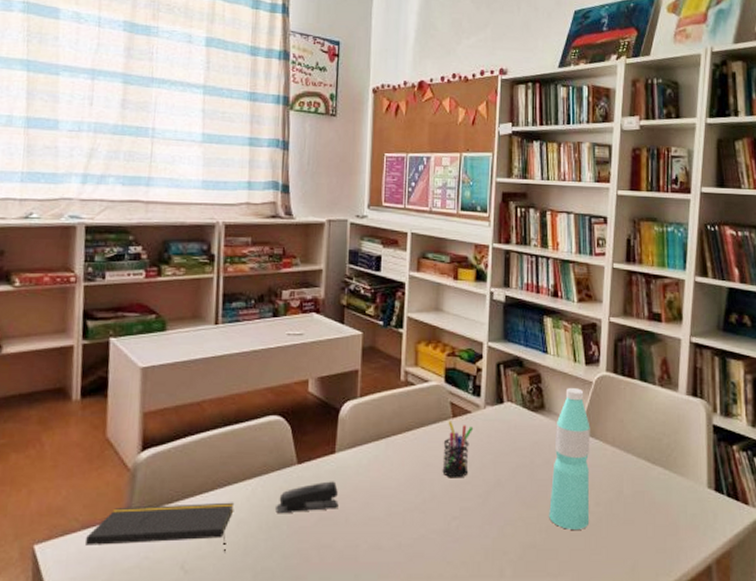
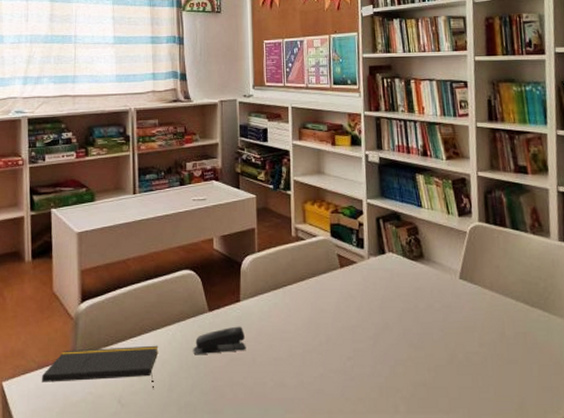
pen holder: present [442,421,474,478] -> none [333,271,360,323]
water bottle: present [549,388,590,529] -> none [435,238,475,369]

